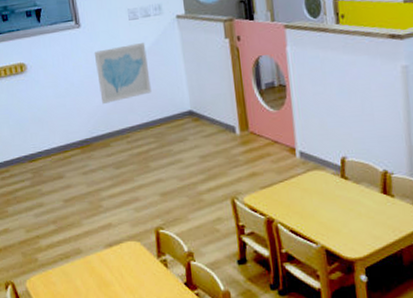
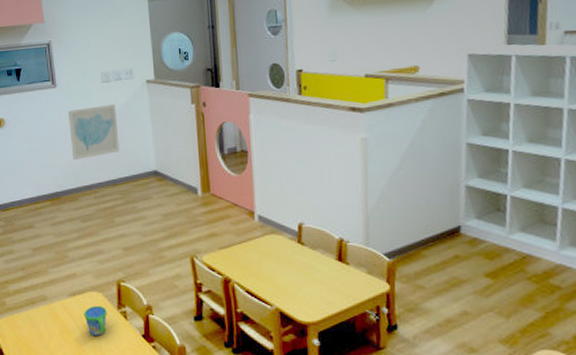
snack cup: none [122,255,147,287] -> present [84,305,107,336]

